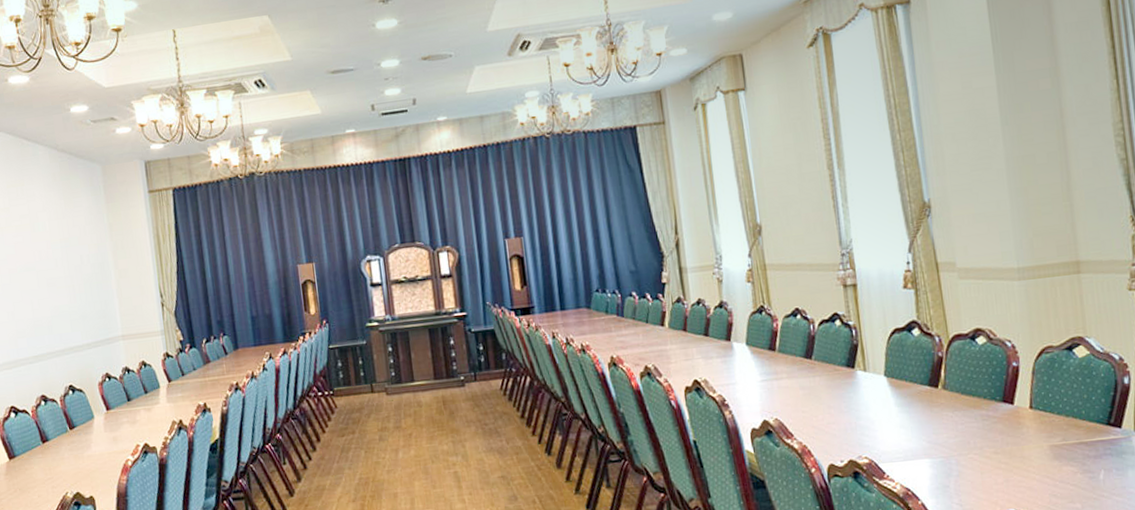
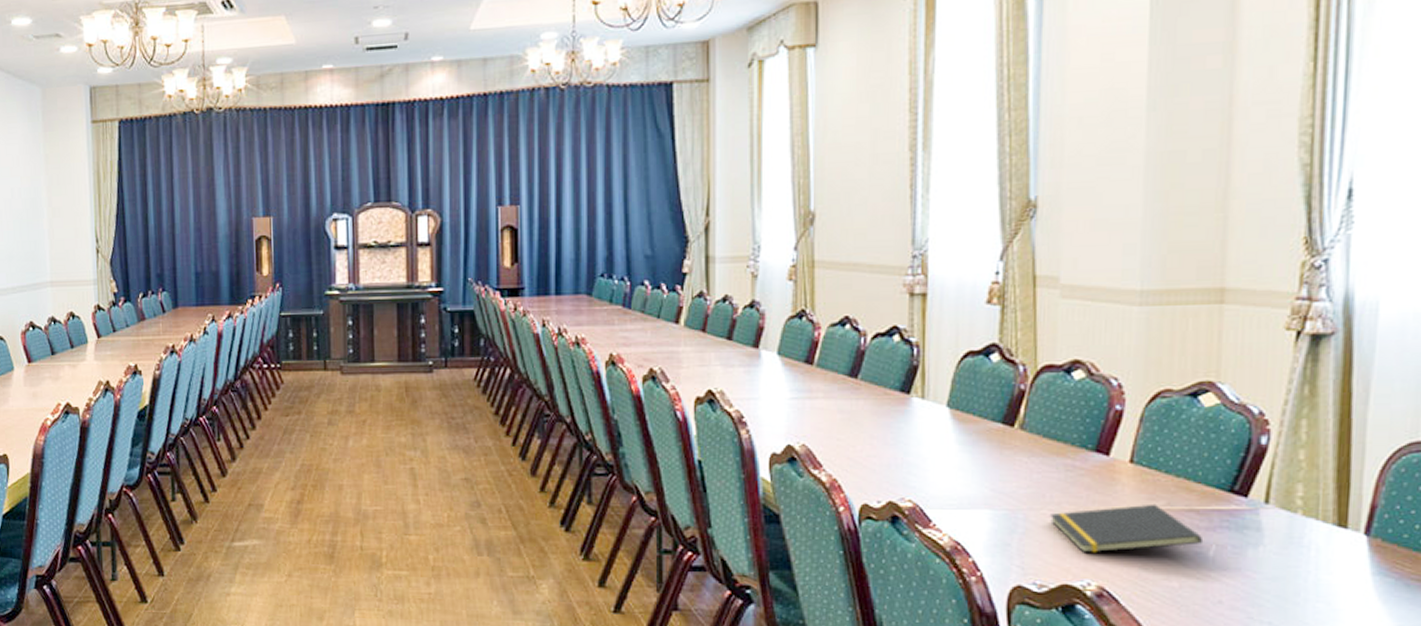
notepad: none [975,440,1095,487] -> present [1049,504,1204,553]

